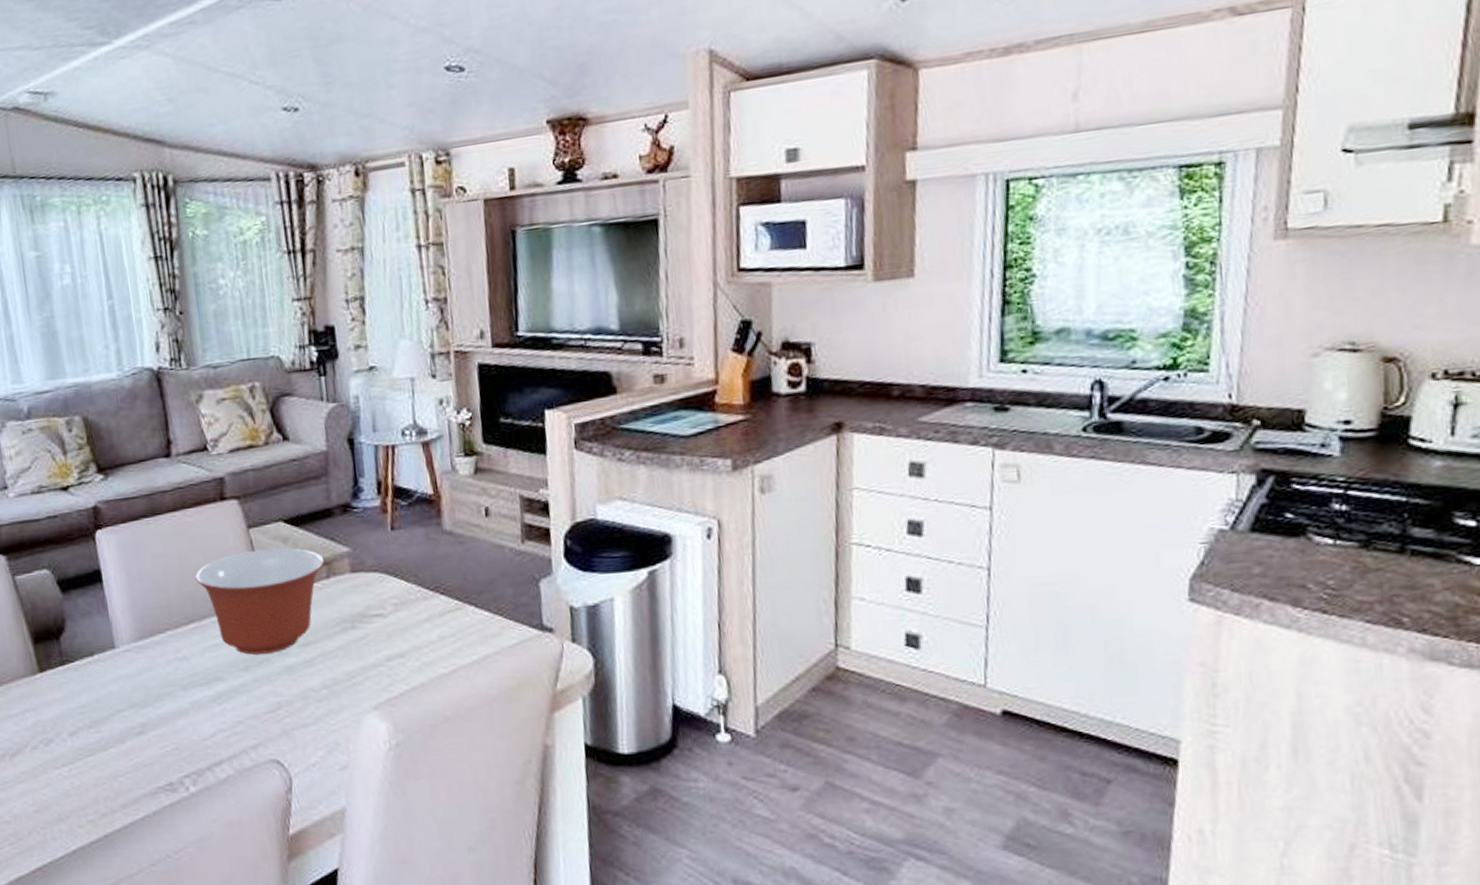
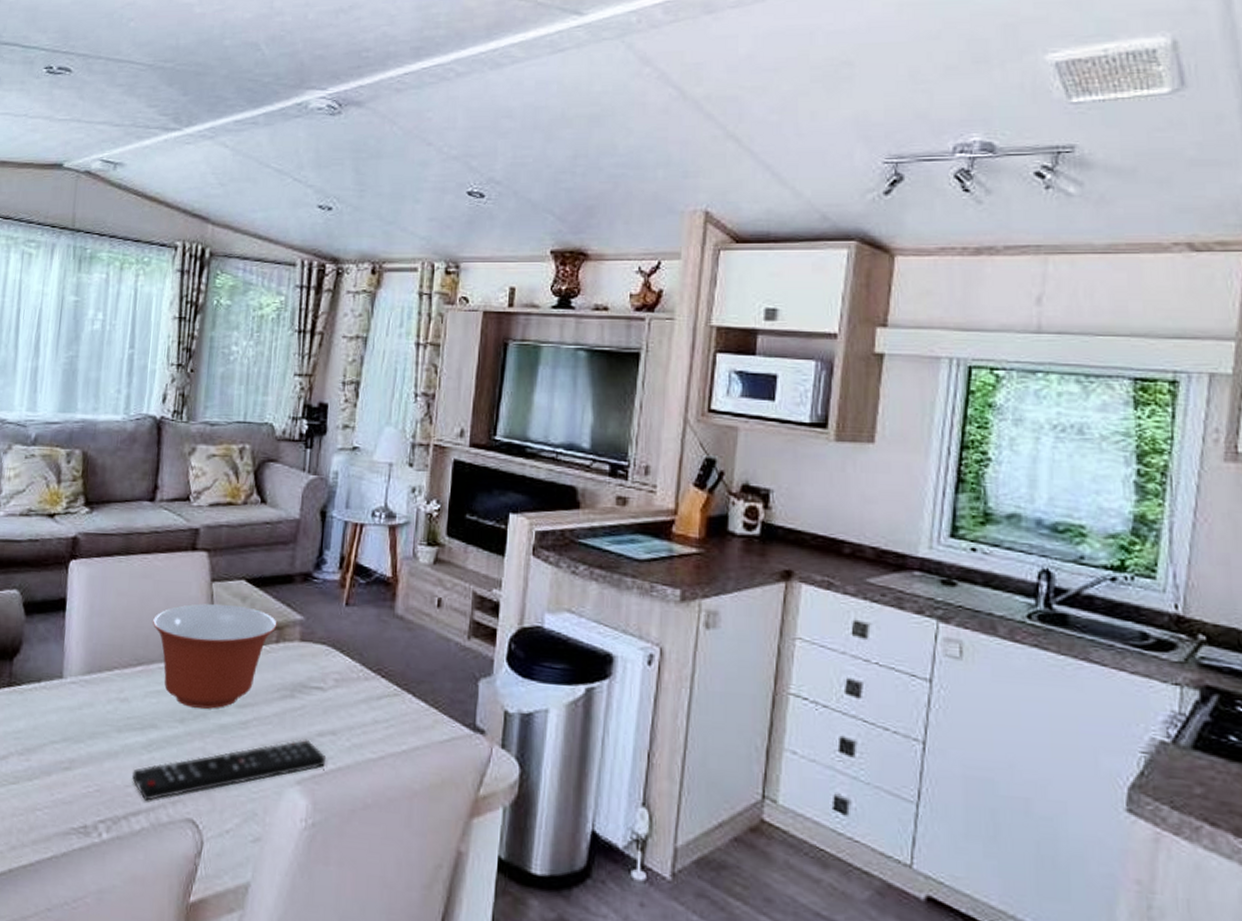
remote control: none [207,665,399,750] -> present [132,738,325,801]

